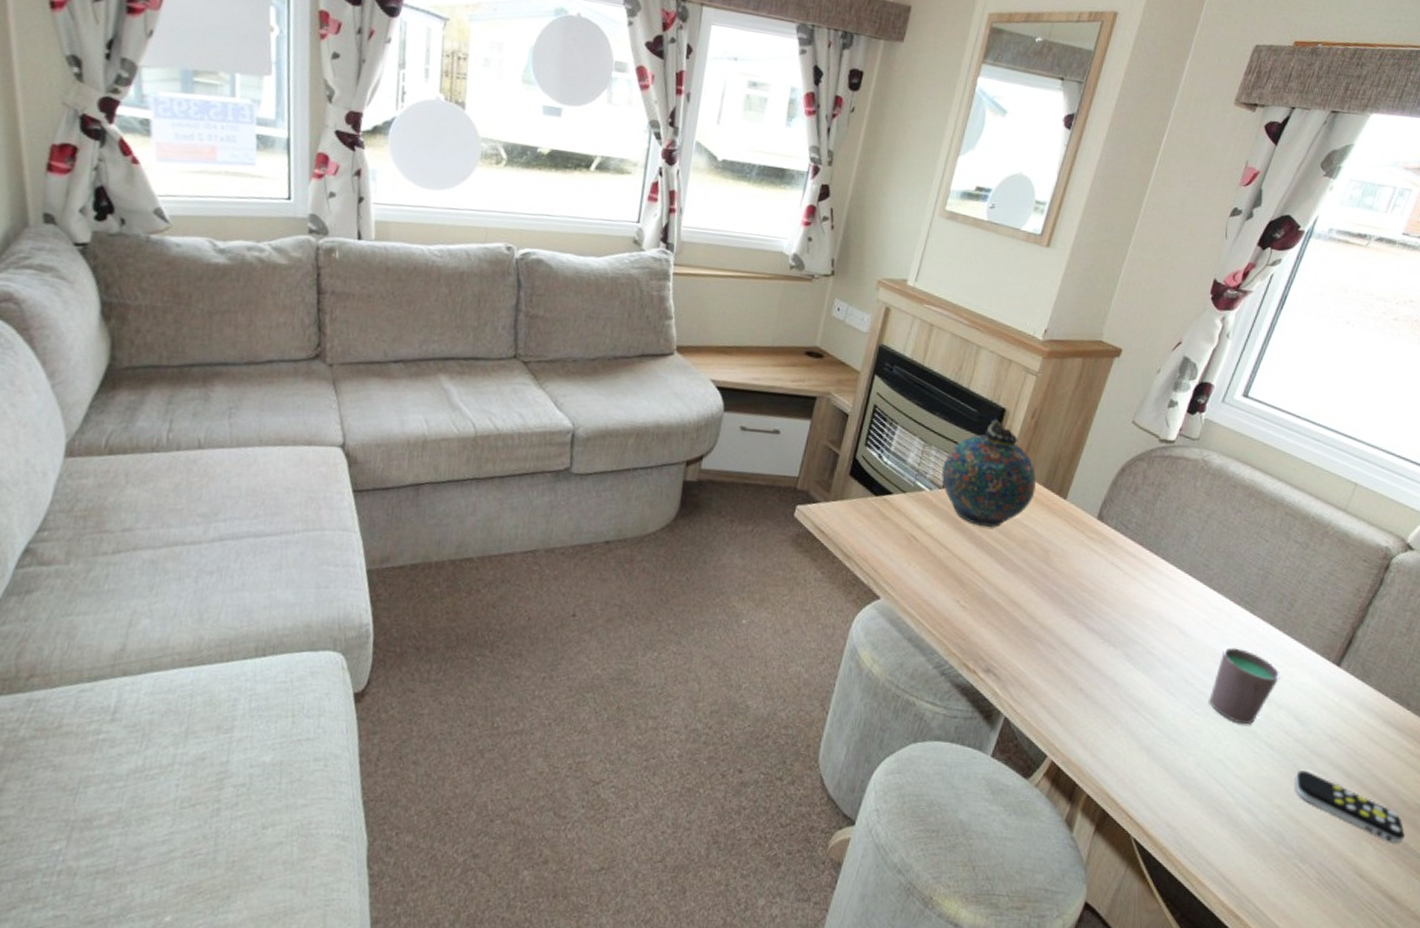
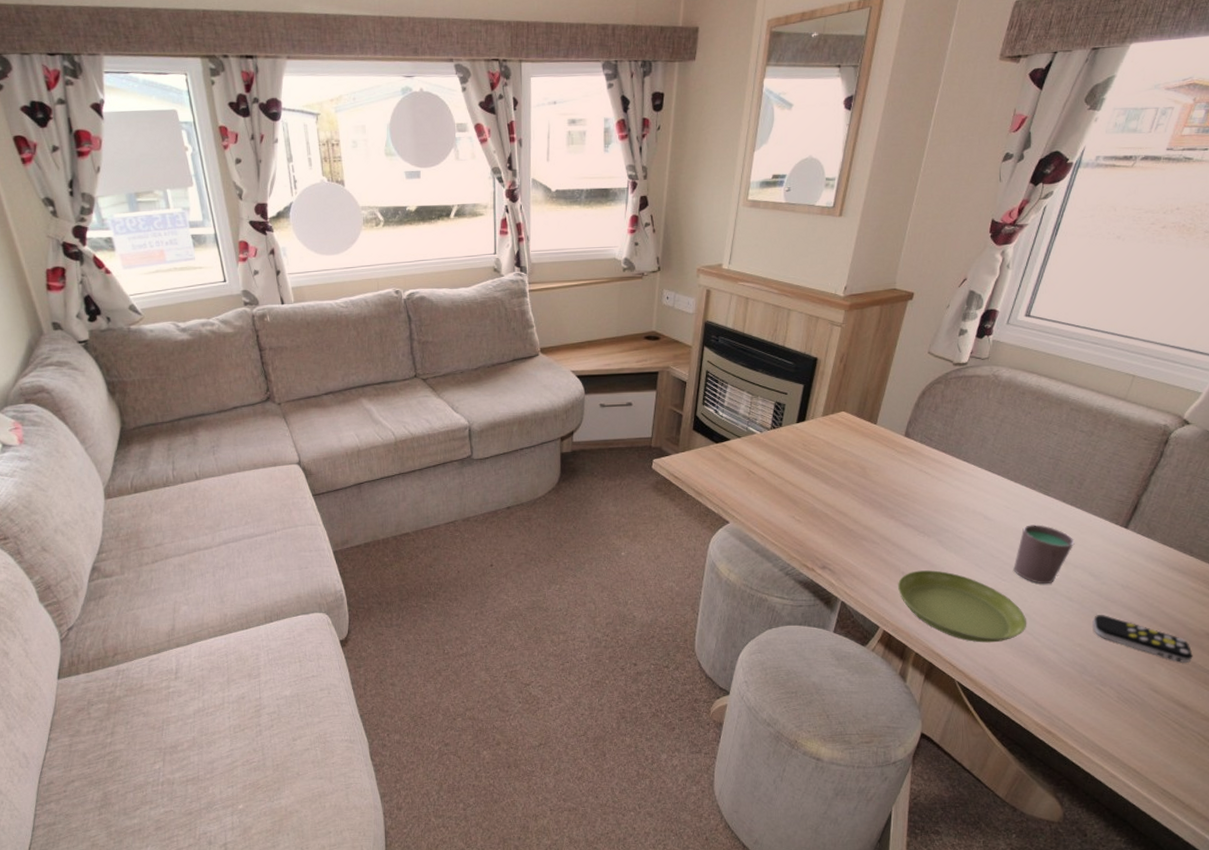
snuff bottle: present [942,418,1036,527] -> none [769,367,849,455]
saucer: none [1072,688,1220,792] -> present [897,570,1027,643]

